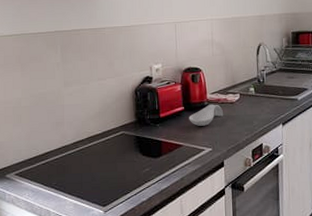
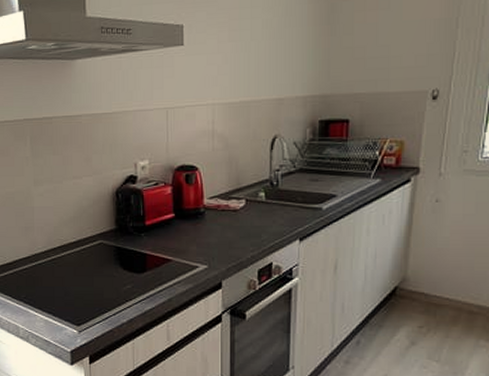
spoon rest: present [189,104,224,126] -> none [180,211,224,238]

